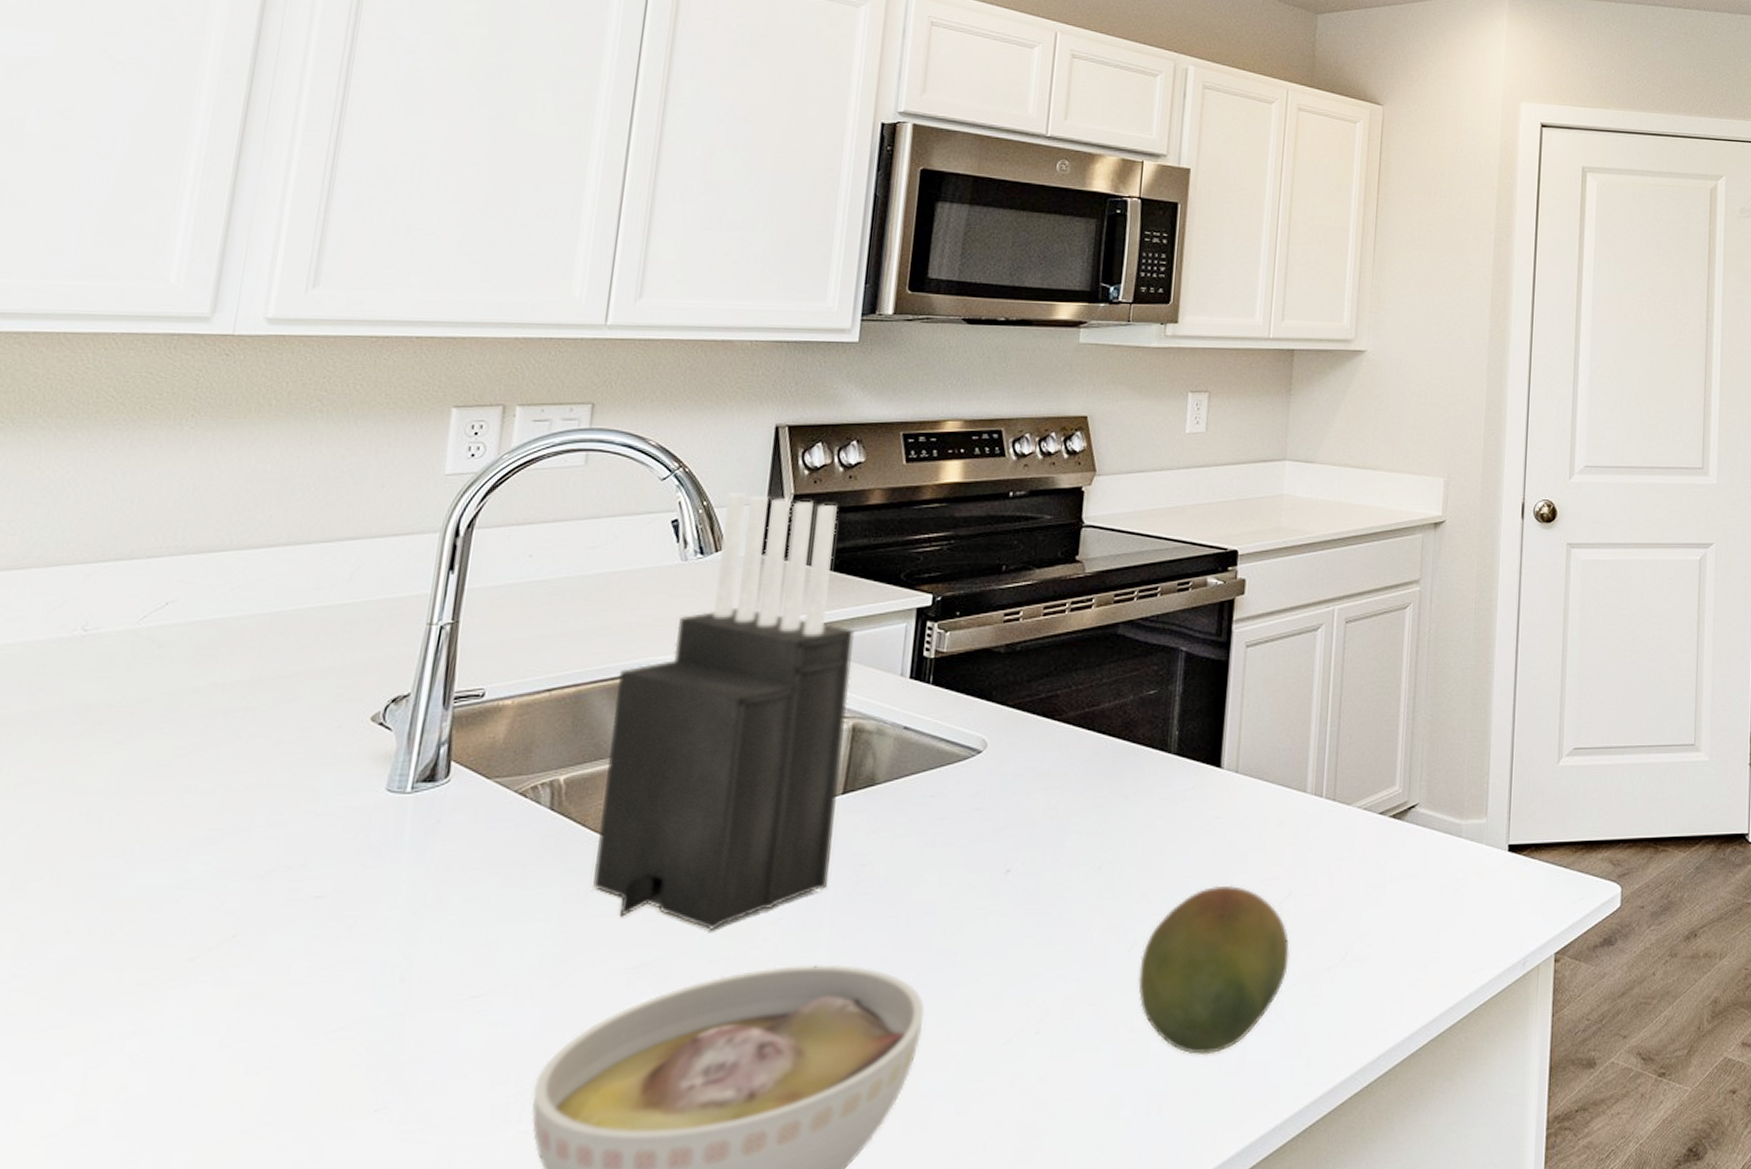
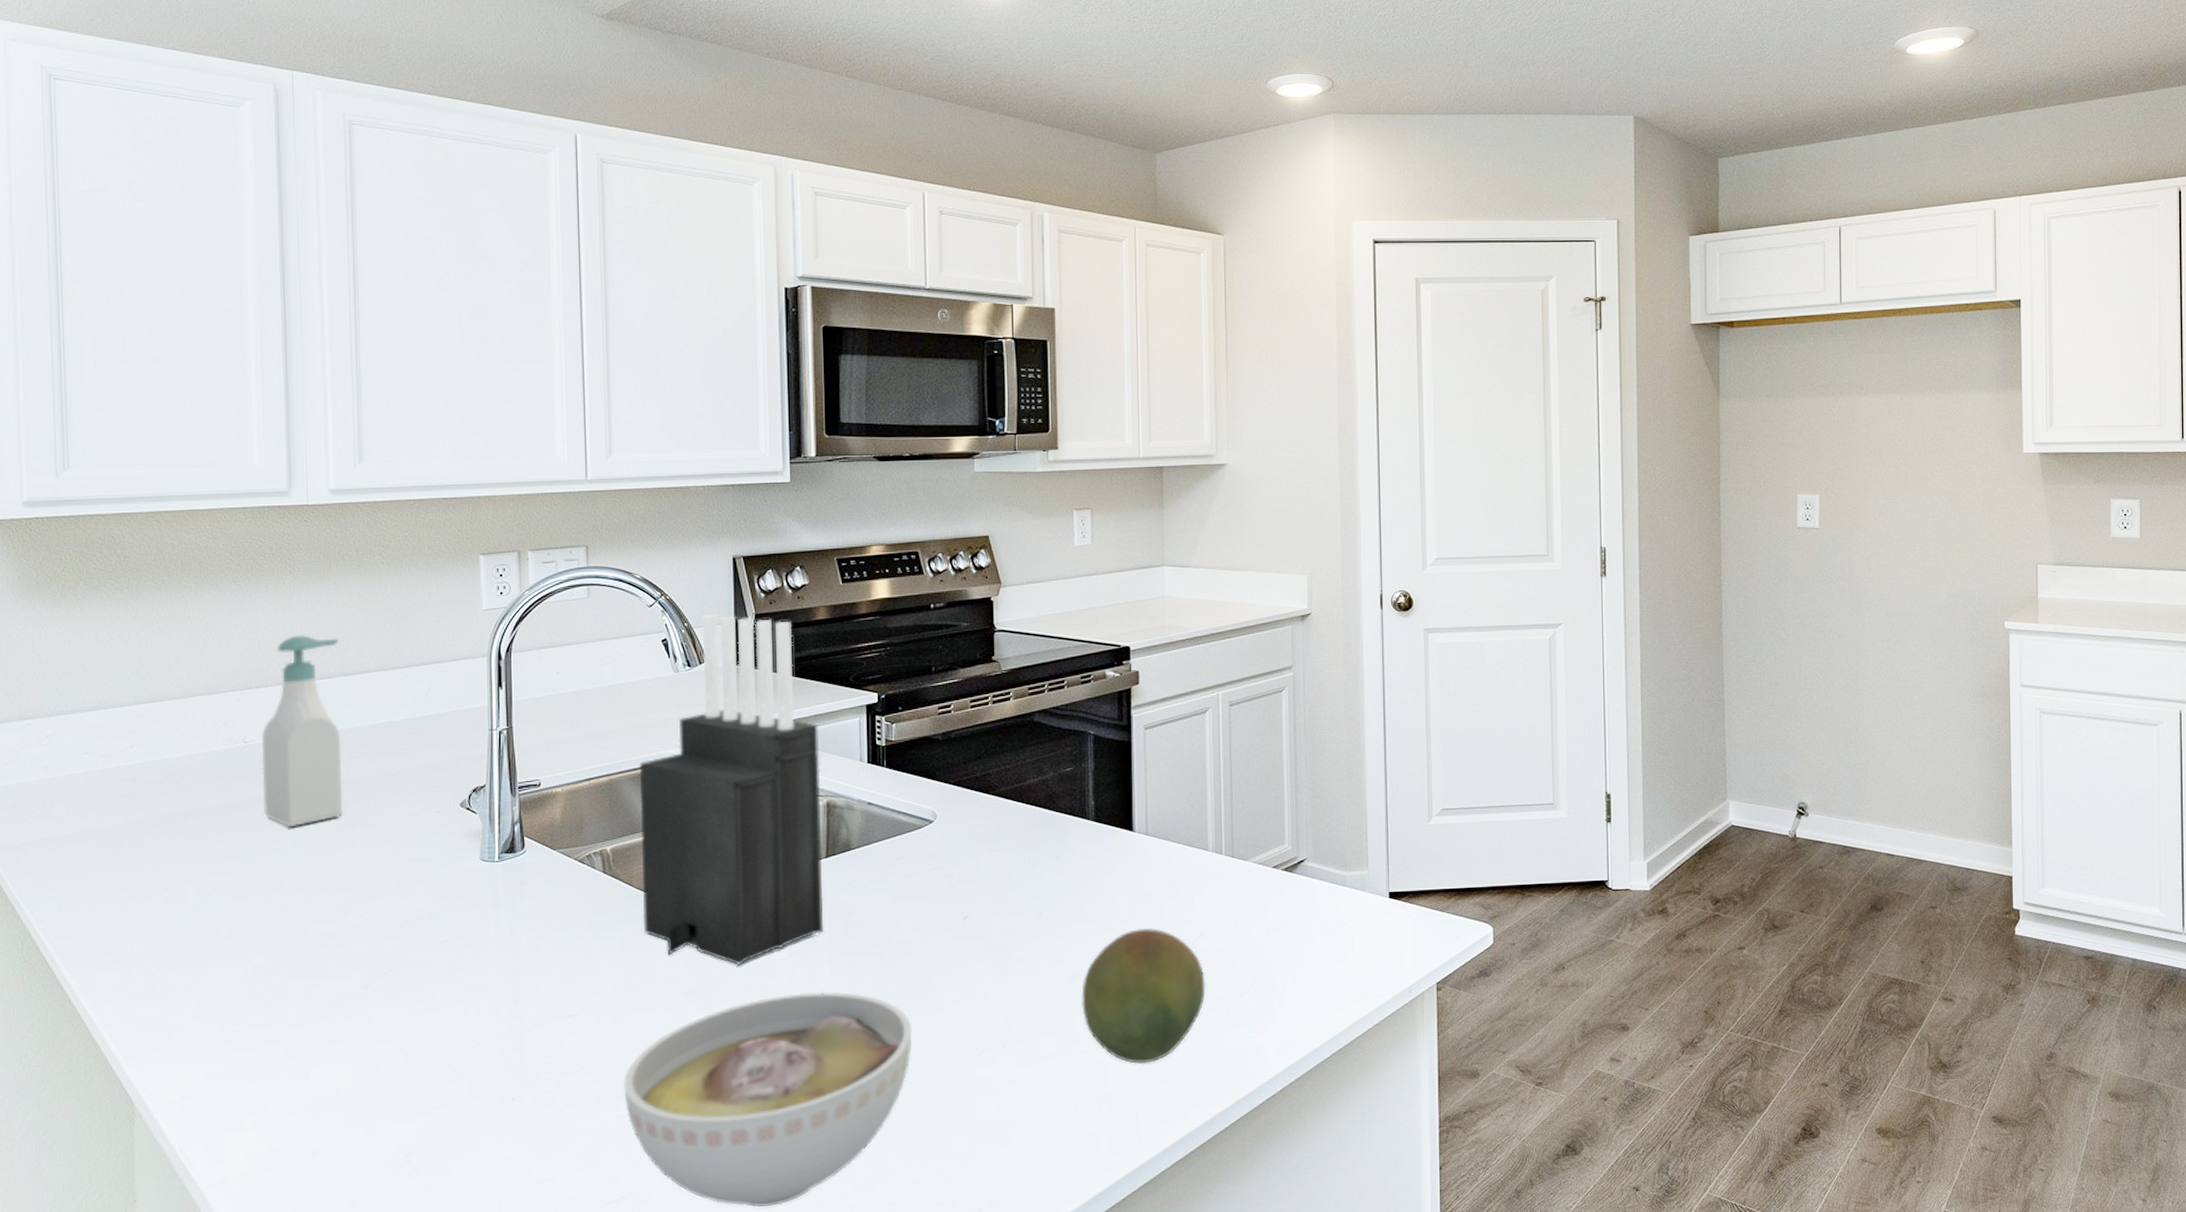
soap bottle: none [94,496,243,744] -> present [261,635,343,828]

